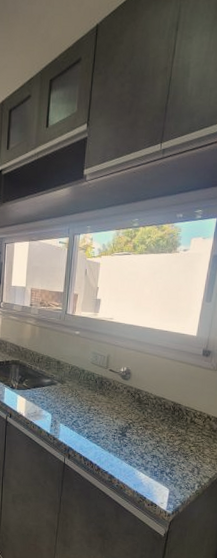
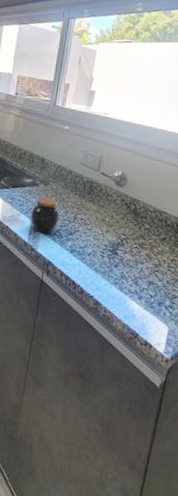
jar: none [51,393,76,424] -> present [30,196,60,233]

